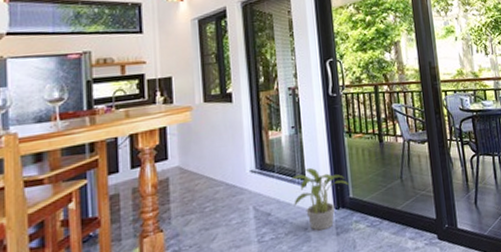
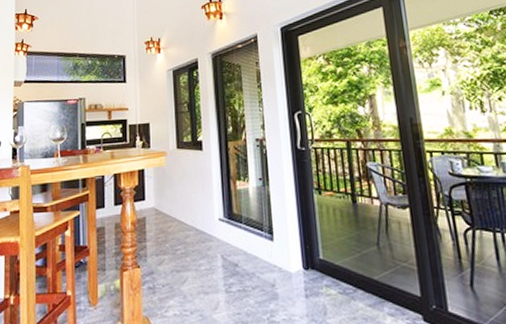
potted plant: present [288,167,350,231] -> none [255,222,320,290]

